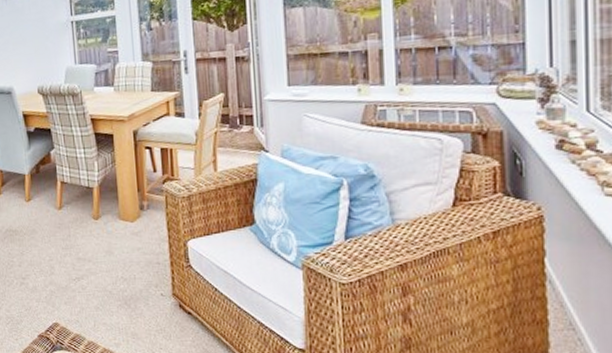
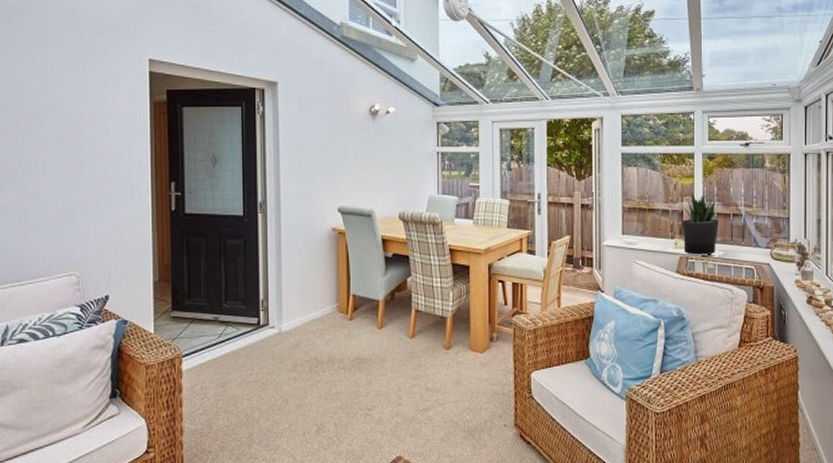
planter: none [366,26,418,102] -> present [682,192,719,255]

